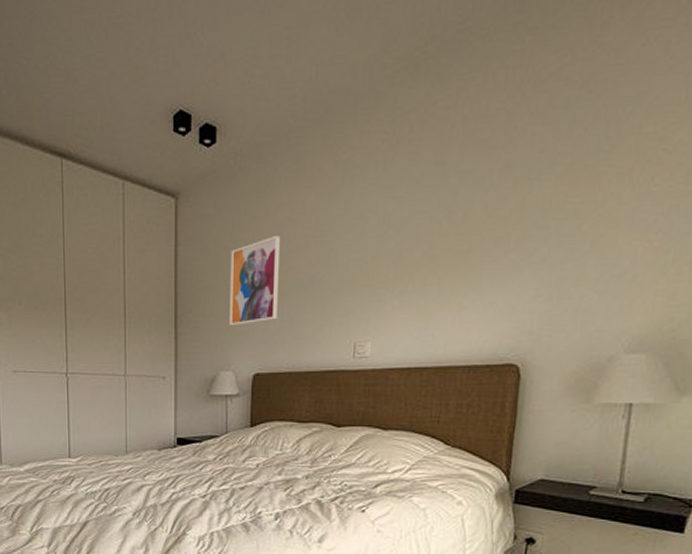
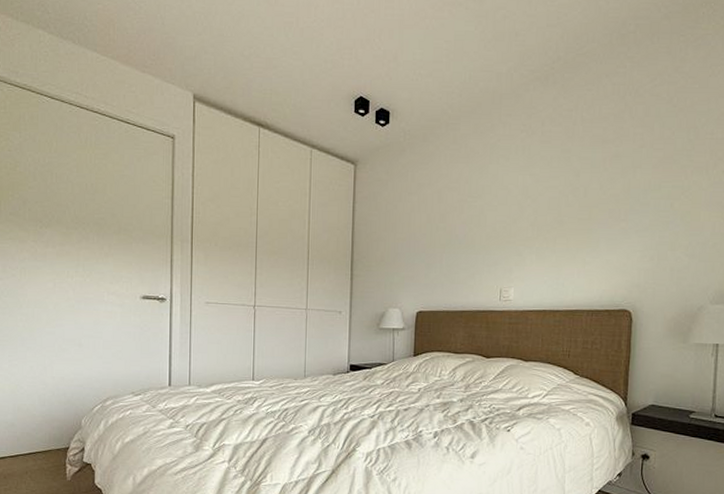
wall art: present [229,236,280,326] -> none [397,200,440,271]

